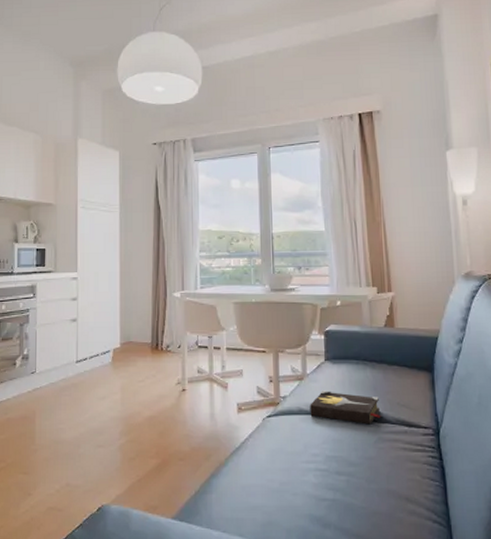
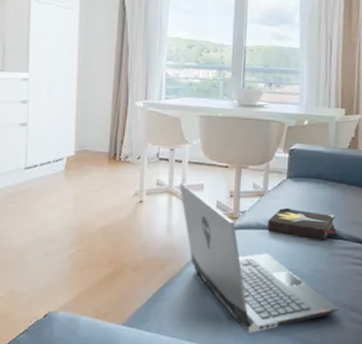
laptop computer: none [219,369,394,529] -> present [179,183,339,334]

